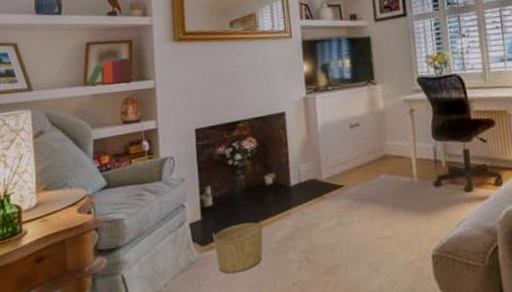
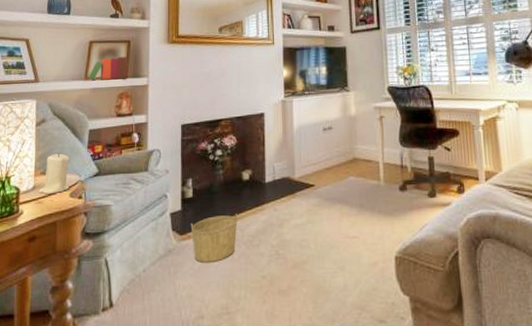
candle: none [43,166,77,212] -> present [39,153,71,195]

